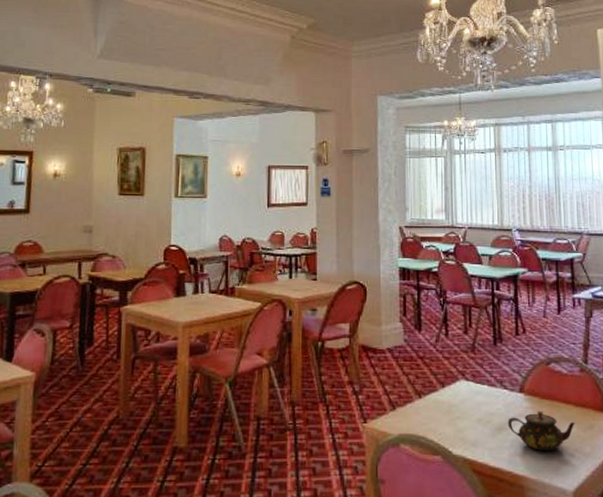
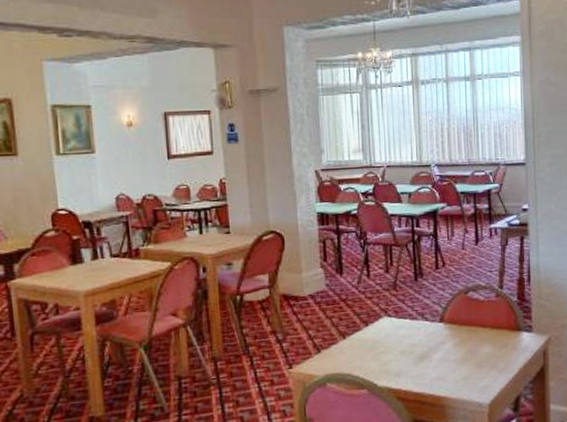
teapot: present [507,410,575,452] -> none [429,336,491,373]

